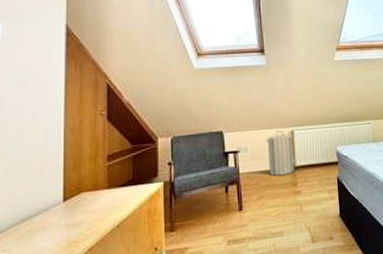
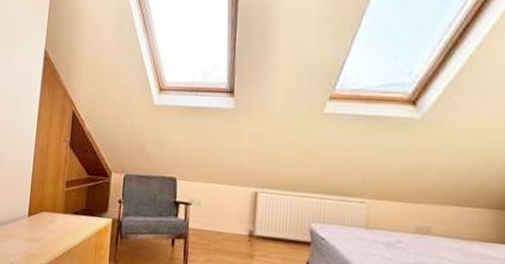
laundry hamper: present [265,131,296,176] -> none [222,189,259,243]

